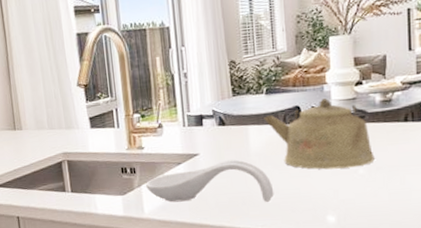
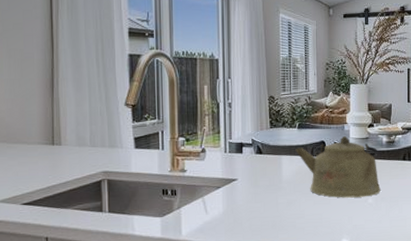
spoon rest: present [145,159,274,202] -> none [184,186,300,226]

